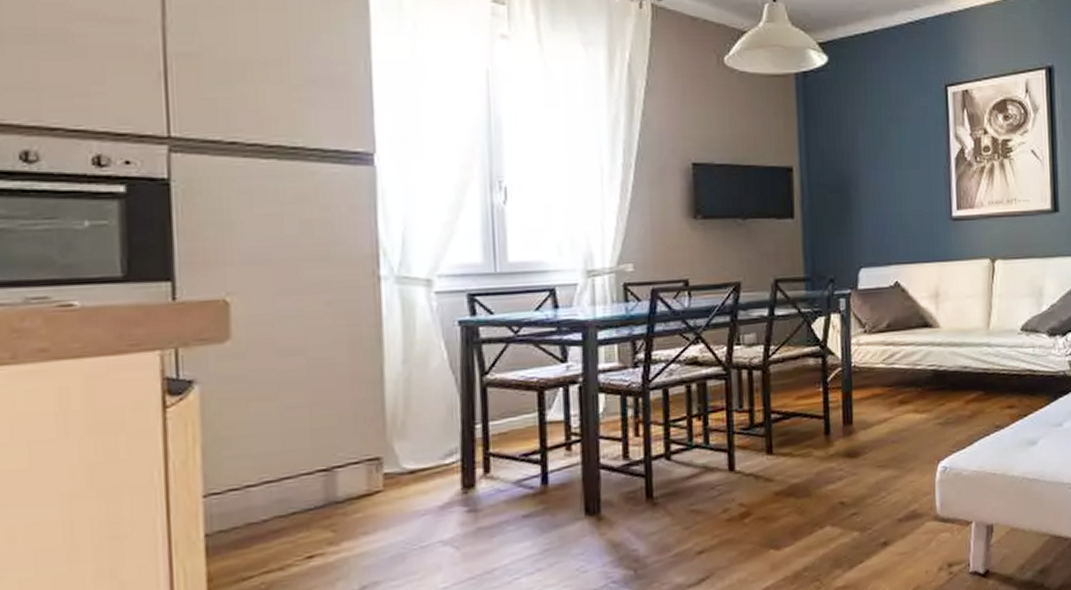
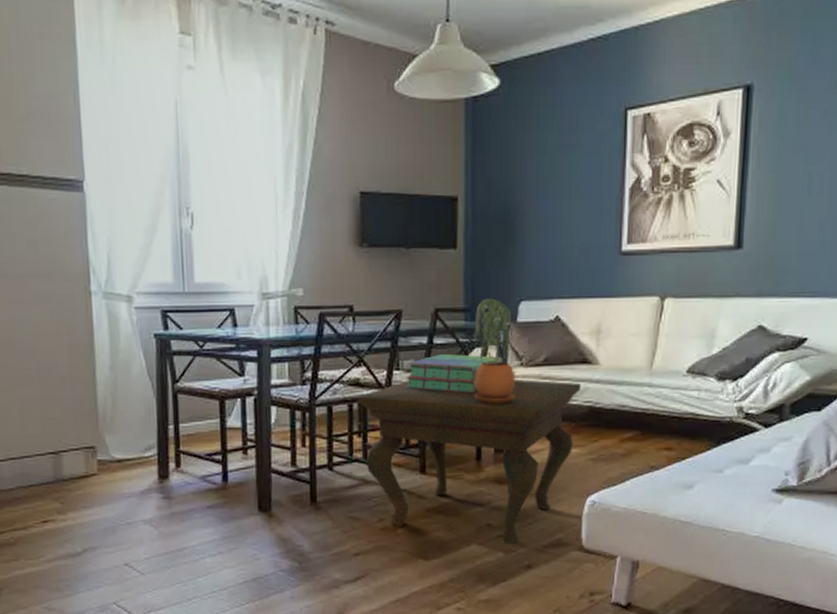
side table: none [696,346,924,522] -> present [358,379,581,544]
stack of books: none [747,325,846,365] -> present [406,353,502,393]
potted plant: none [815,266,861,375] -> present [473,298,515,404]

